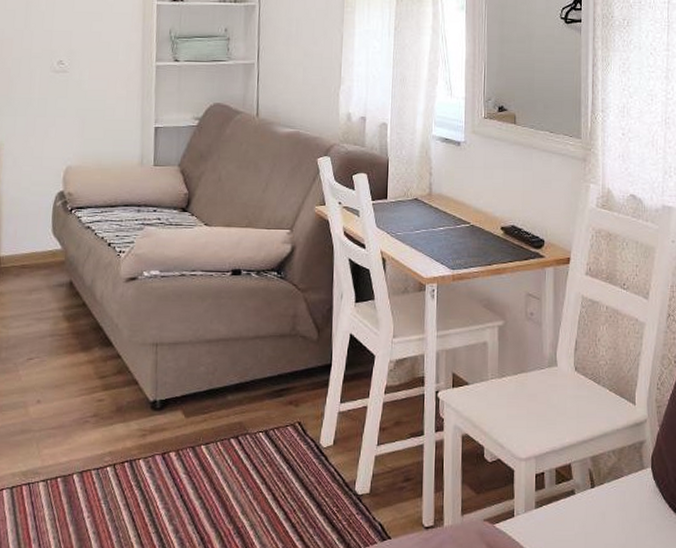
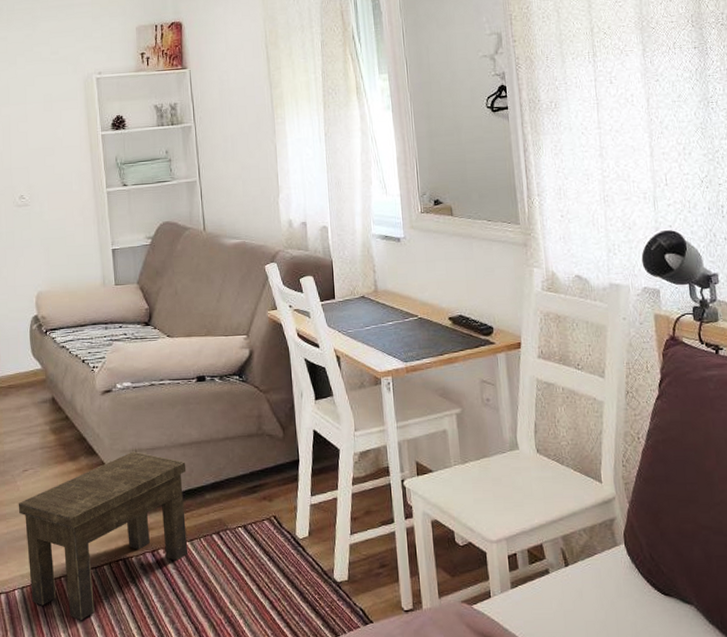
side table: none [17,345,210,525] -> present [18,451,188,620]

